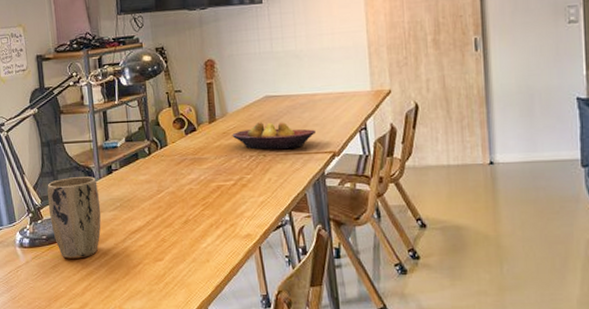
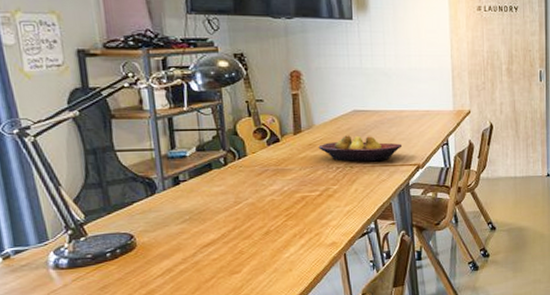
plant pot: present [47,176,101,259] -> none [93,188,166,278]

